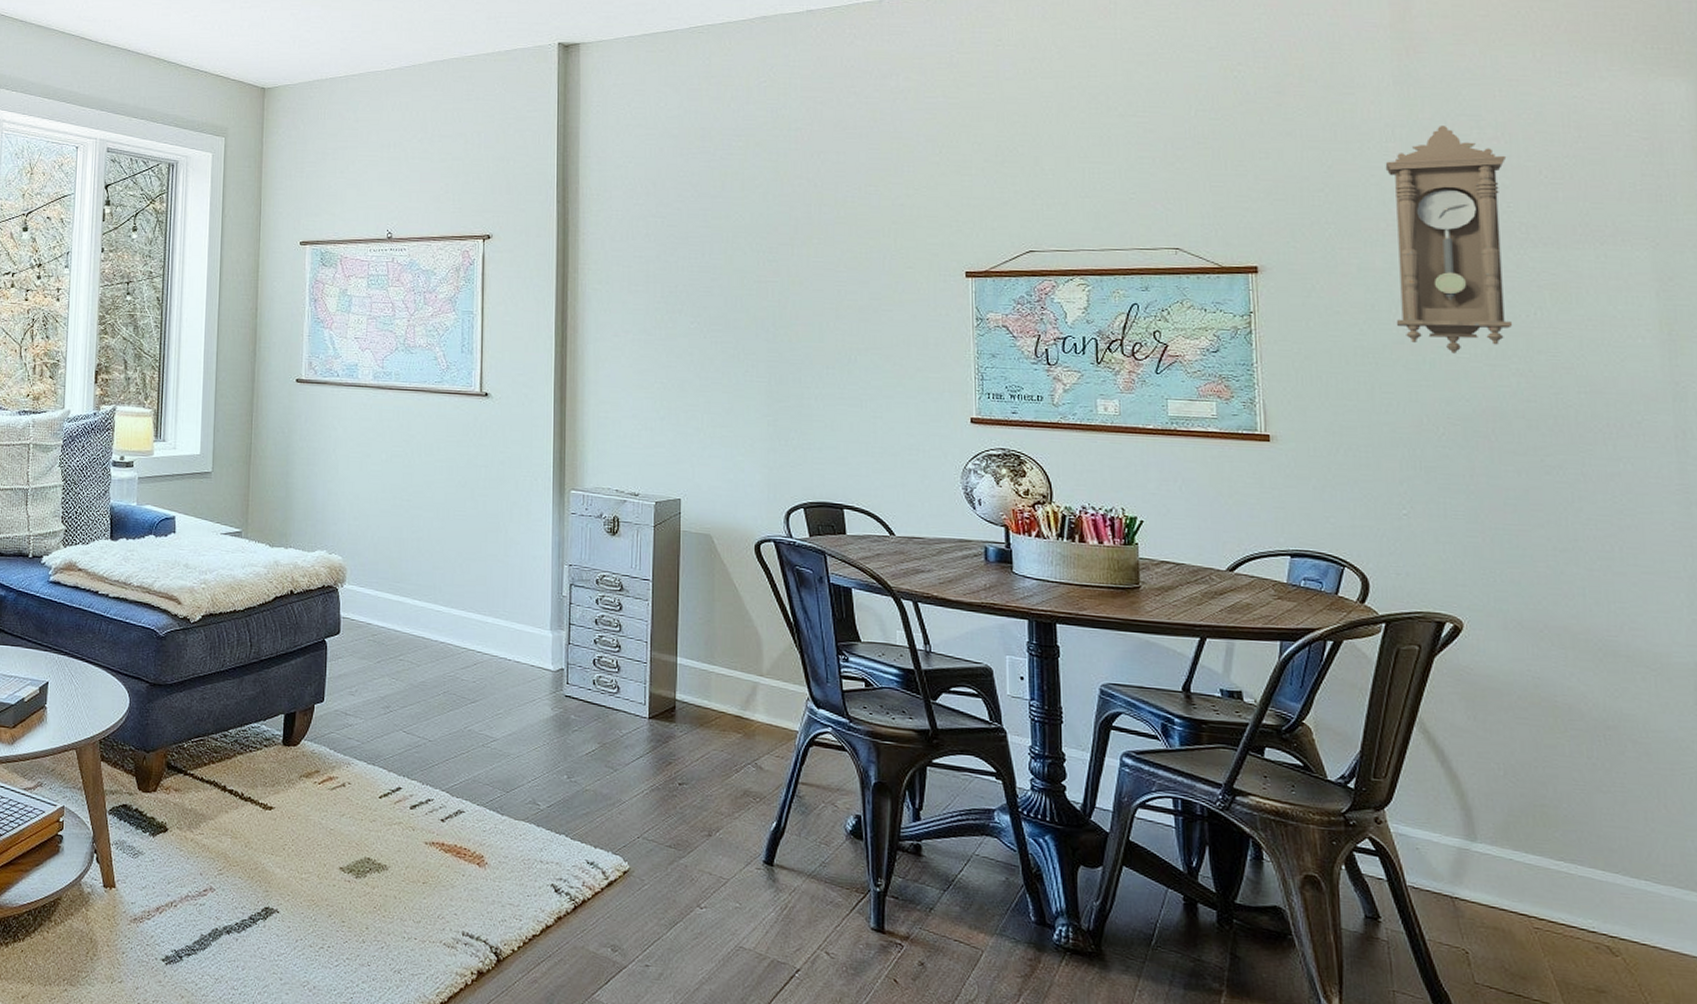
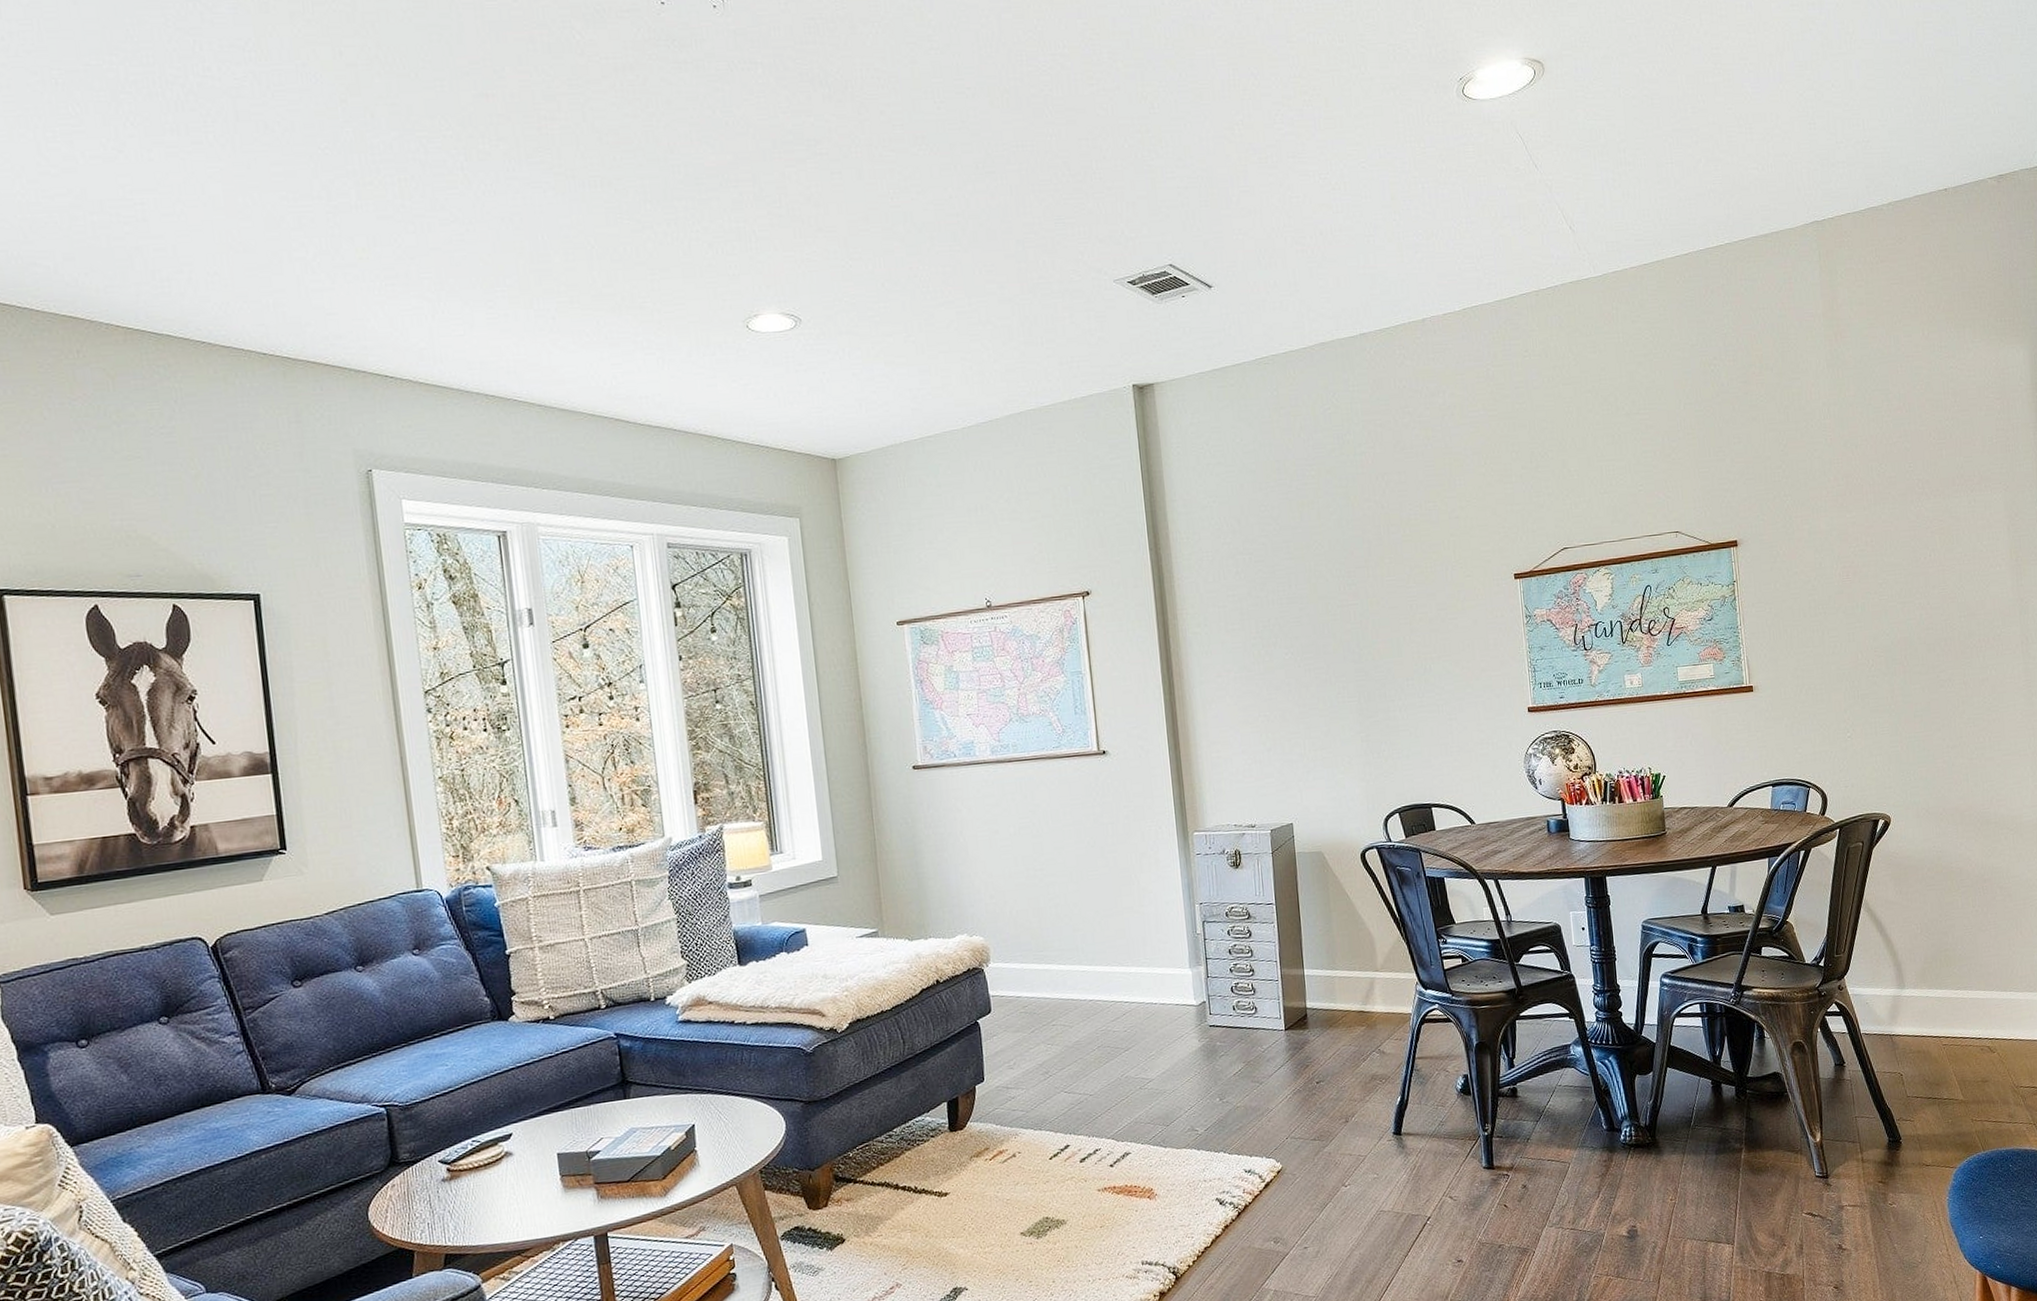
pendulum clock: present [1385,126,1513,354] -> none [1824,401,1916,597]

